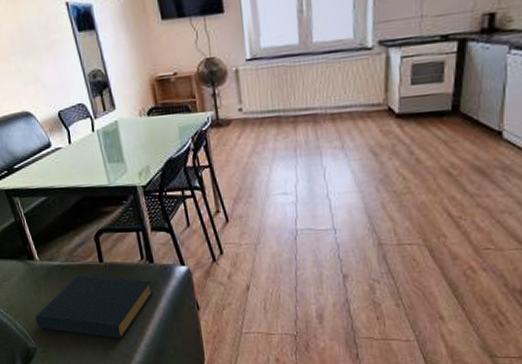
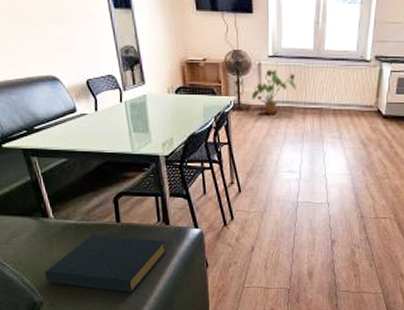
house plant: none [231,75,284,128] -> present [252,70,297,114]

